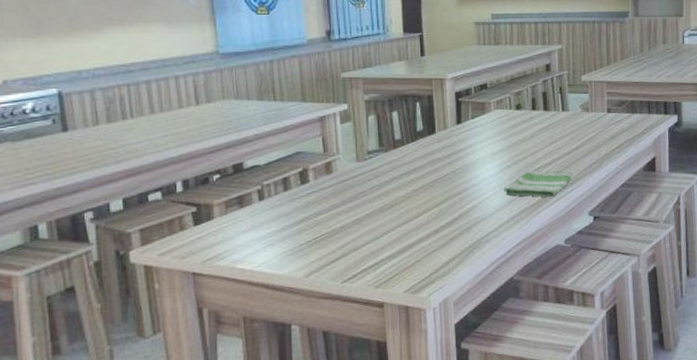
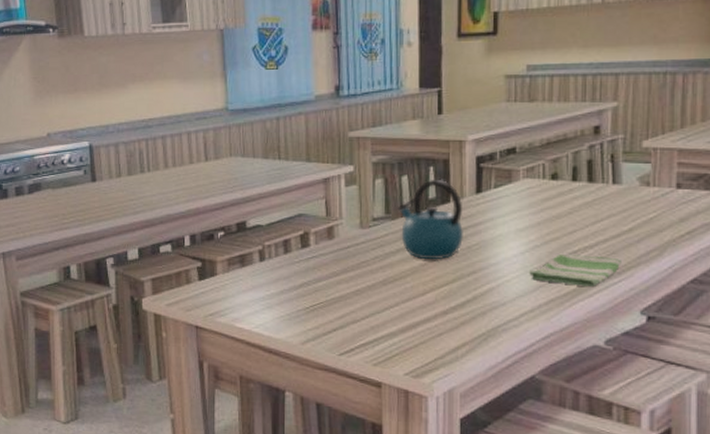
kettle: none [389,113,448,185] -> present [397,179,463,260]

